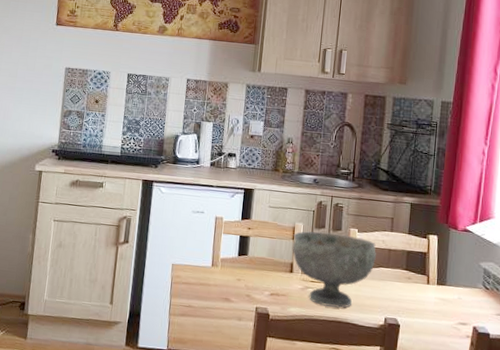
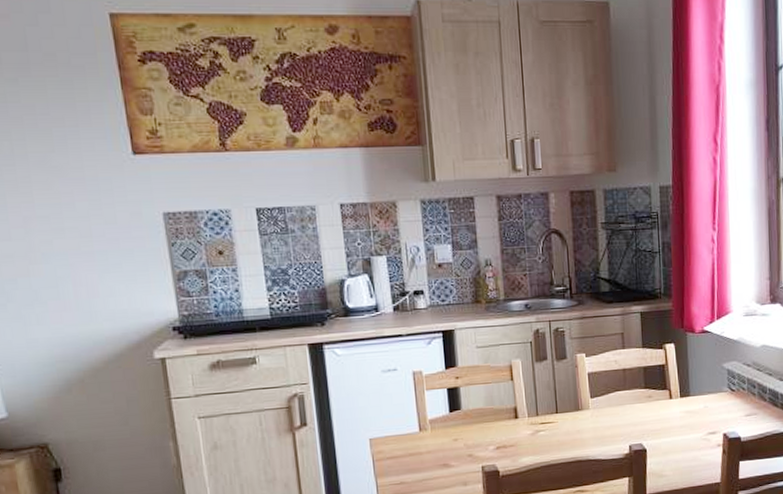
decorative bowl: present [292,231,376,308] -> none [511,363,610,447]

